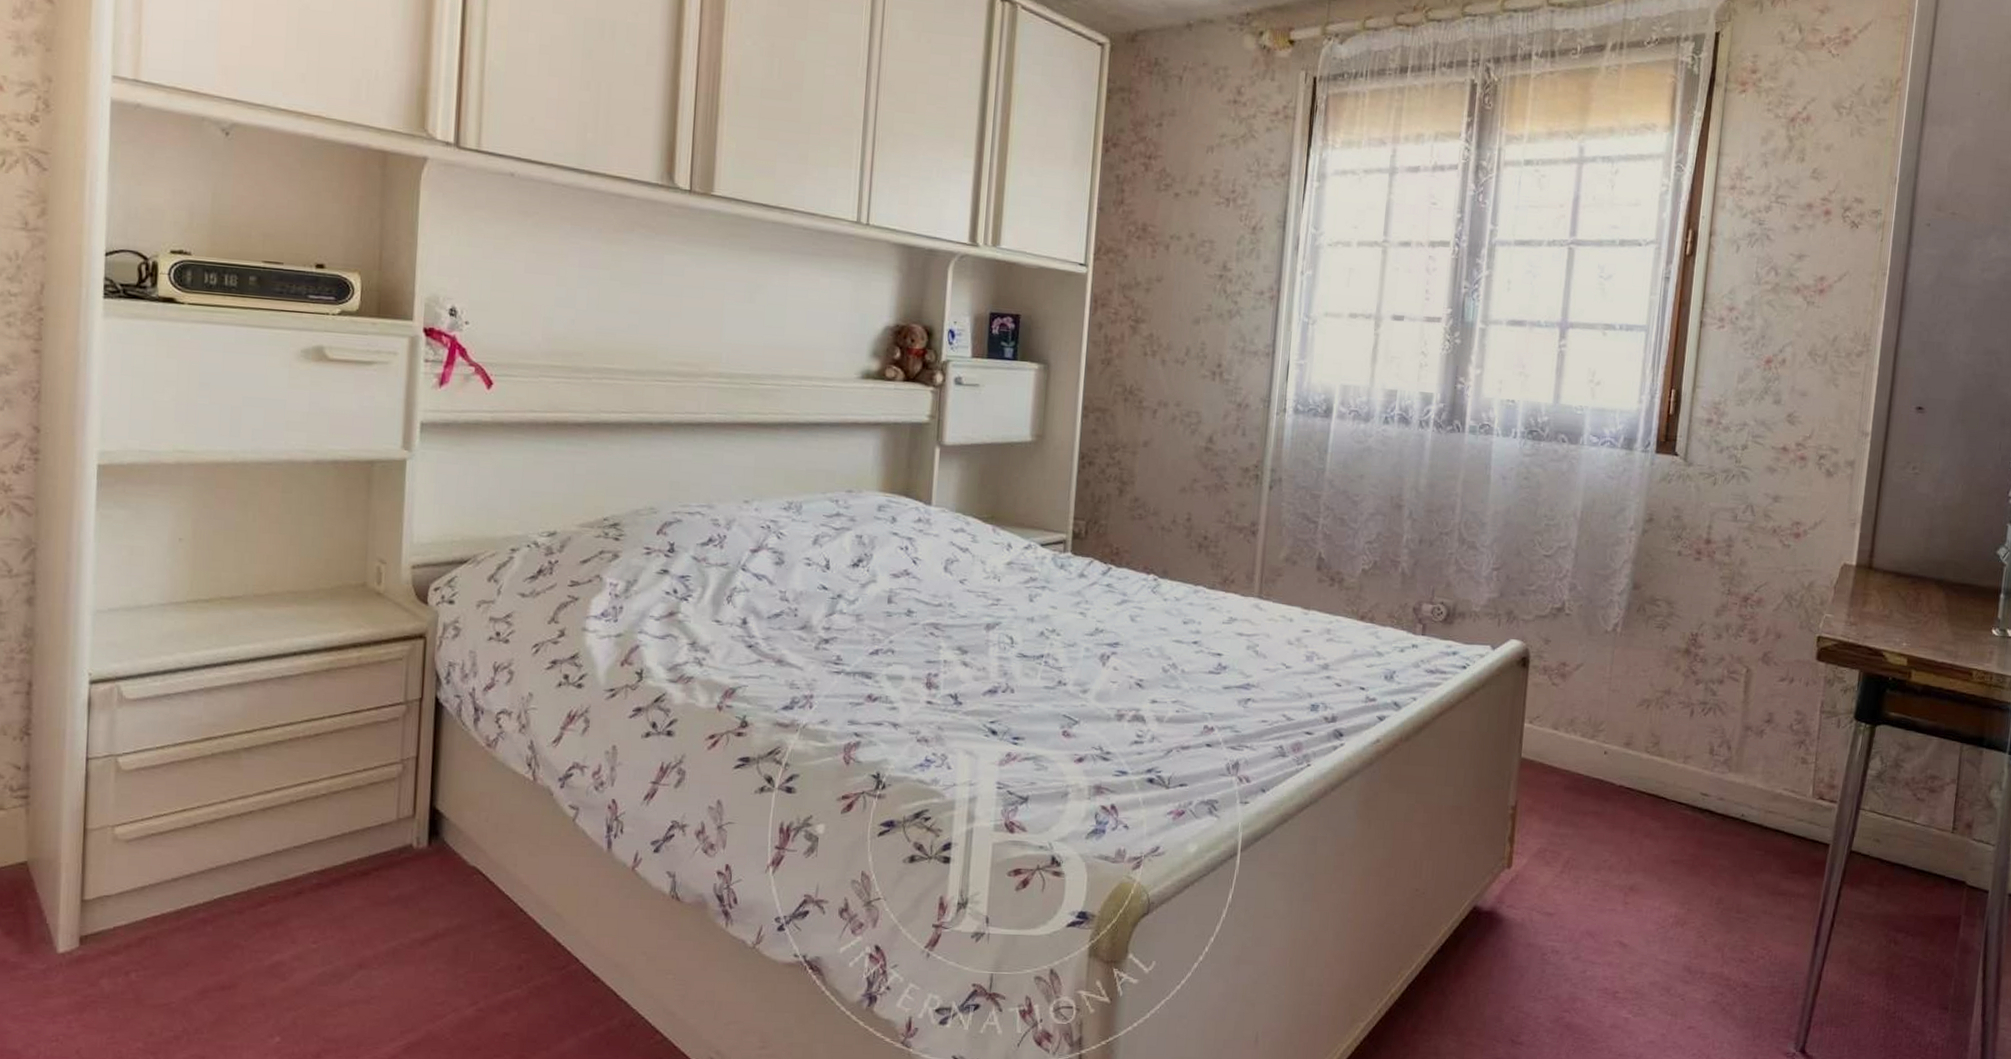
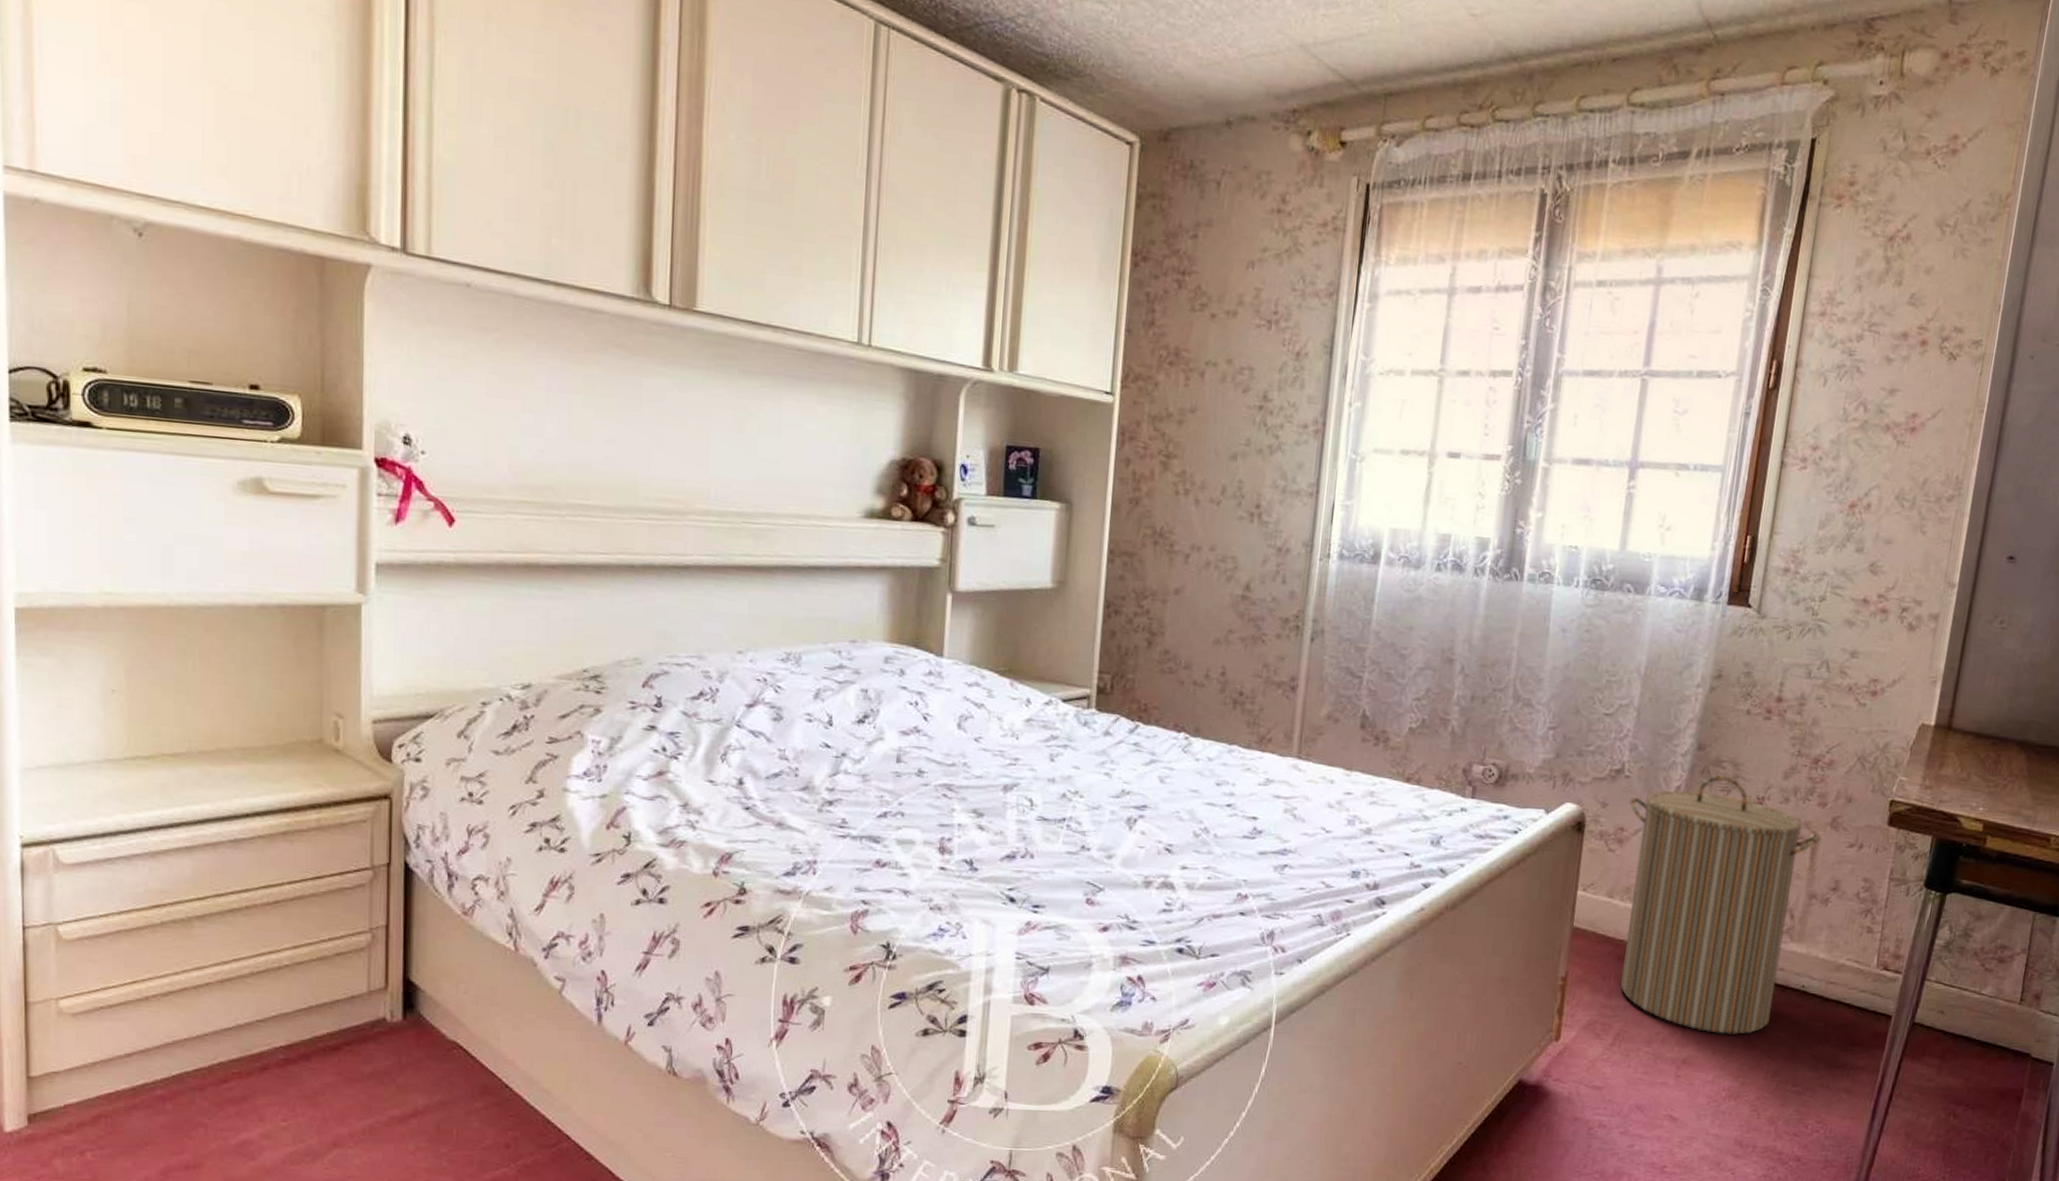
laundry hamper: none [1567,612,1754,862] -> present [1620,774,1821,1035]

